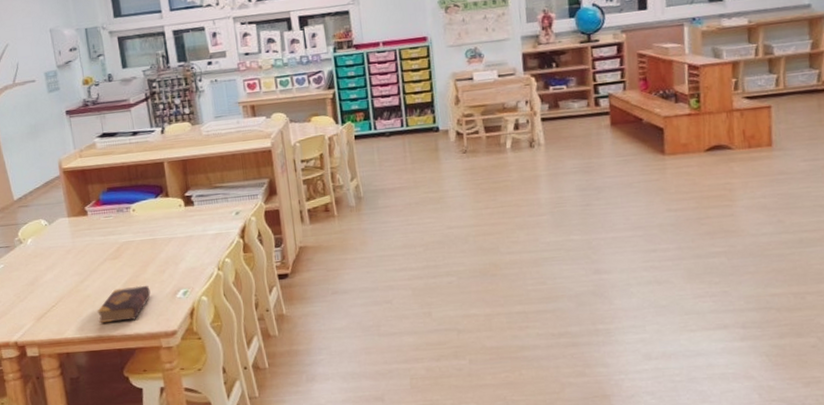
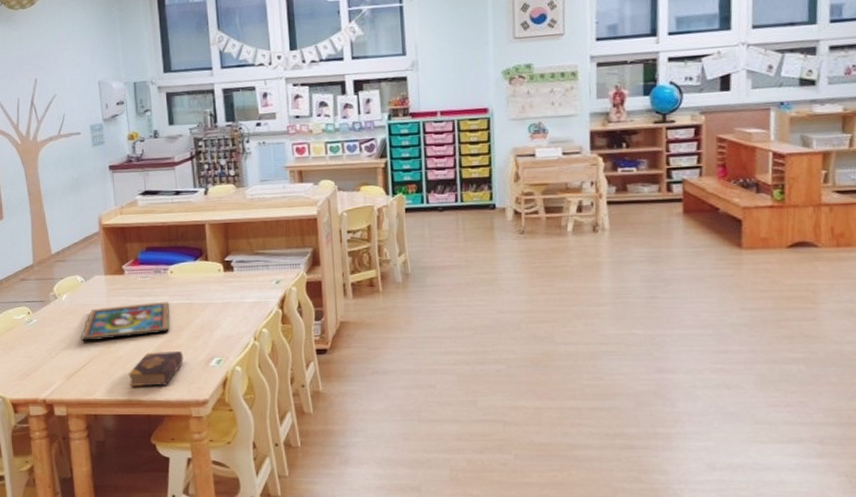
framed painting: none [48,238,135,283] -> present [81,301,170,342]

